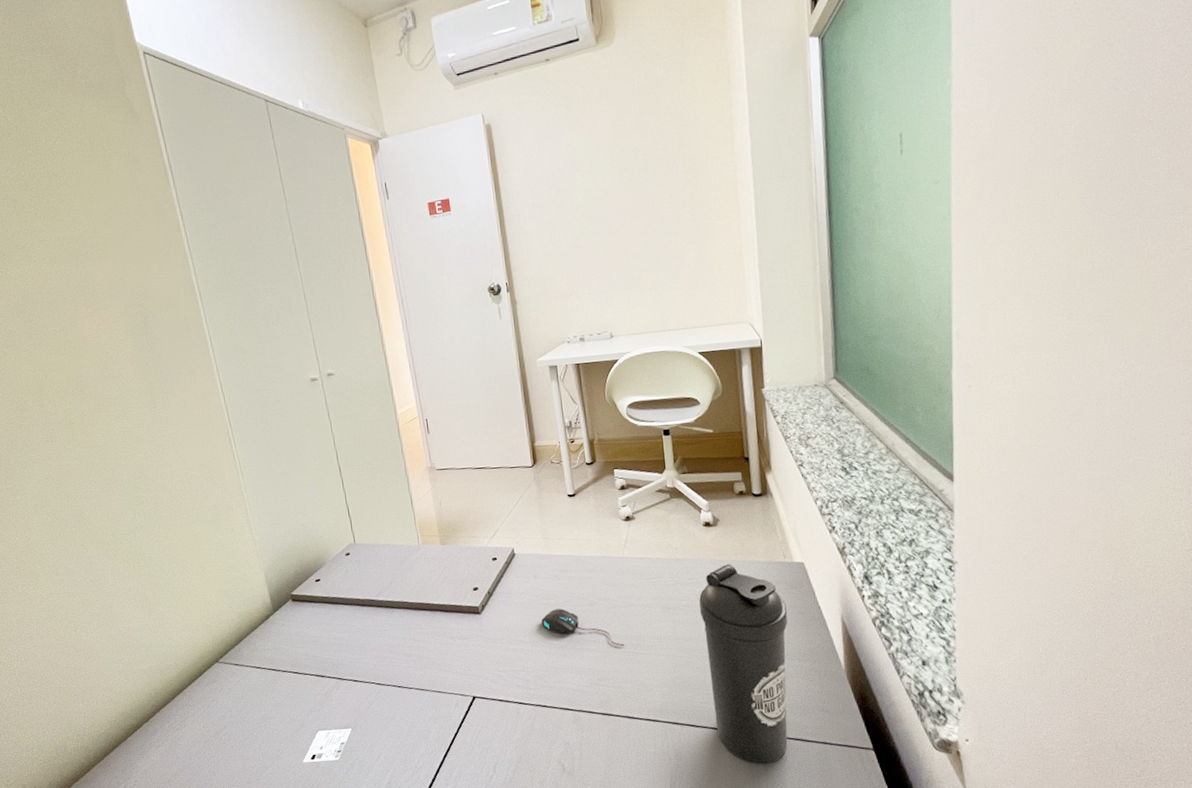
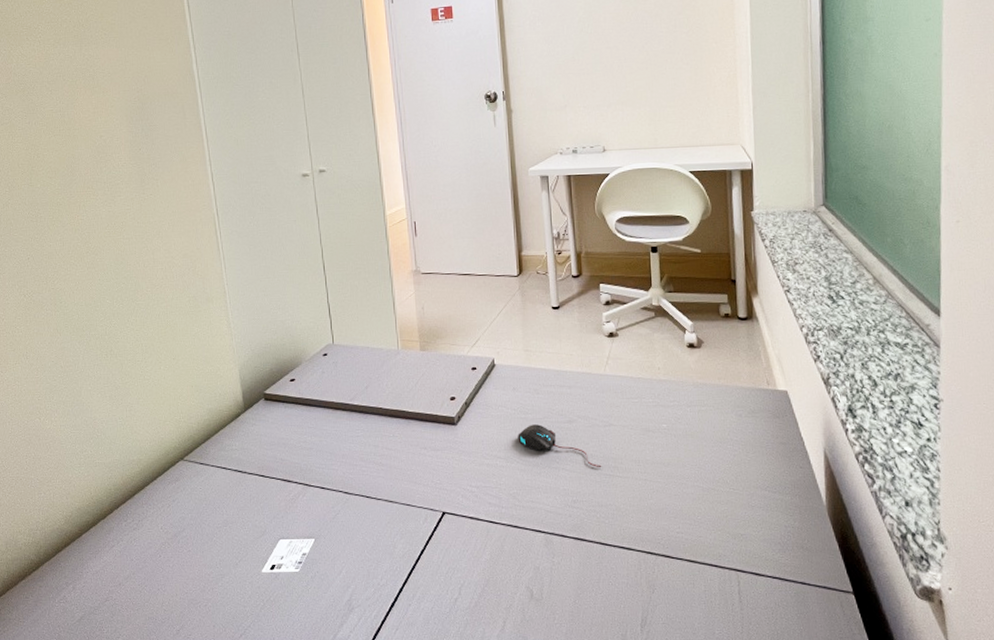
water bottle: present [699,564,788,764] -> none [680,388,769,602]

